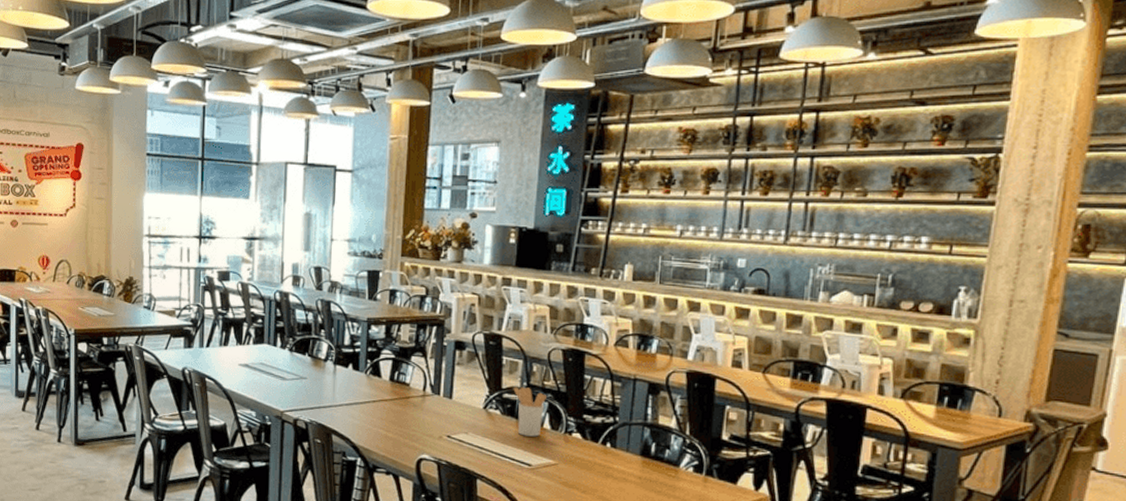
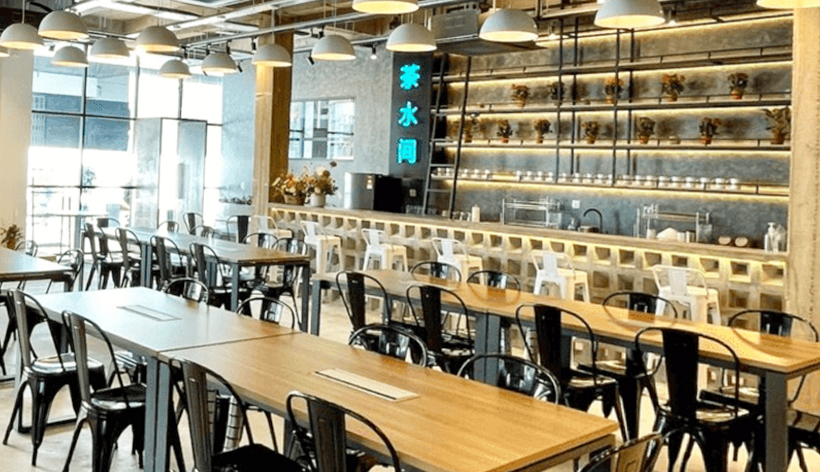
utensil holder: present [513,387,546,437] -> none [376,323,407,371]

